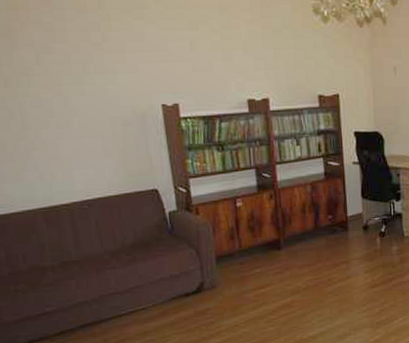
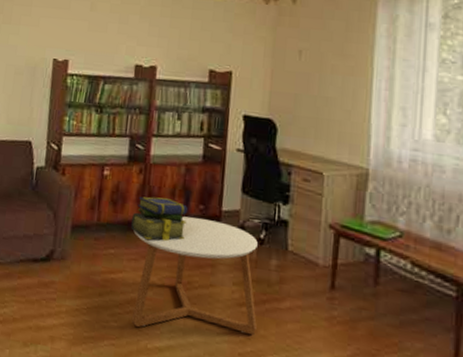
stack of books: none [270,215,320,254] -> present [131,196,187,241]
coffee table: none [274,225,388,326] -> present [131,216,258,335]

